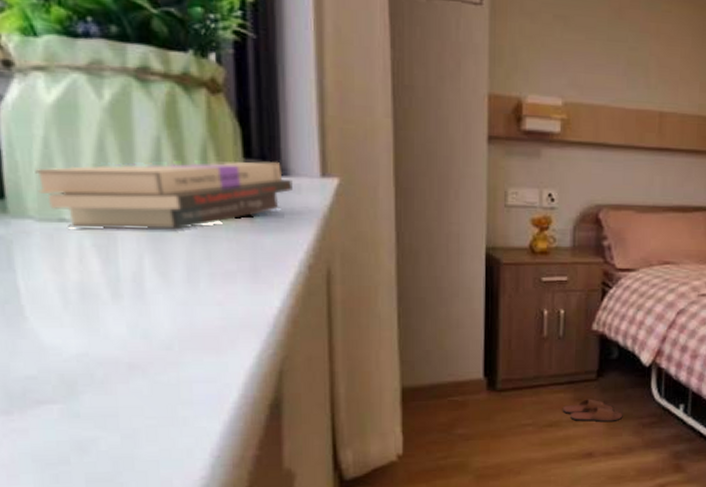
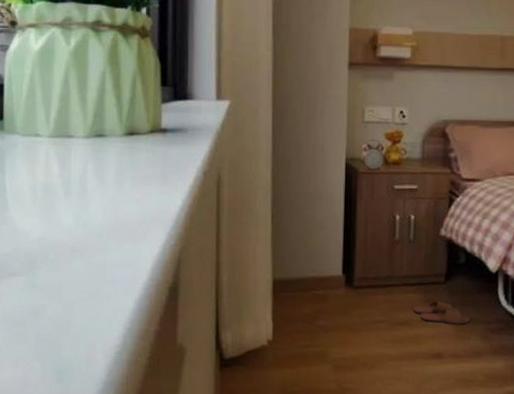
books: present [35,161,293,230] -> none [23,89,195,143]
alarm clock: none [504,225,531,263] -> present [361,139,385,172]

